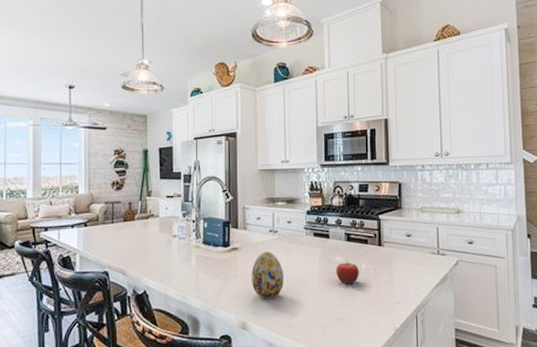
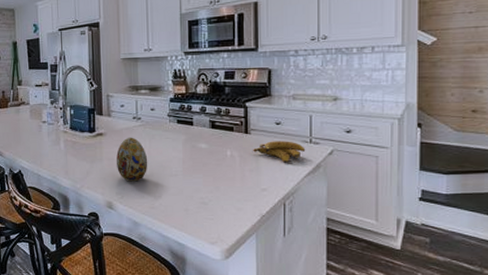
fruit: present [336,260,359,285] -> none [200,147,224,171]
banana: none [385,252,434,275] -> present [252,141,306,163]

